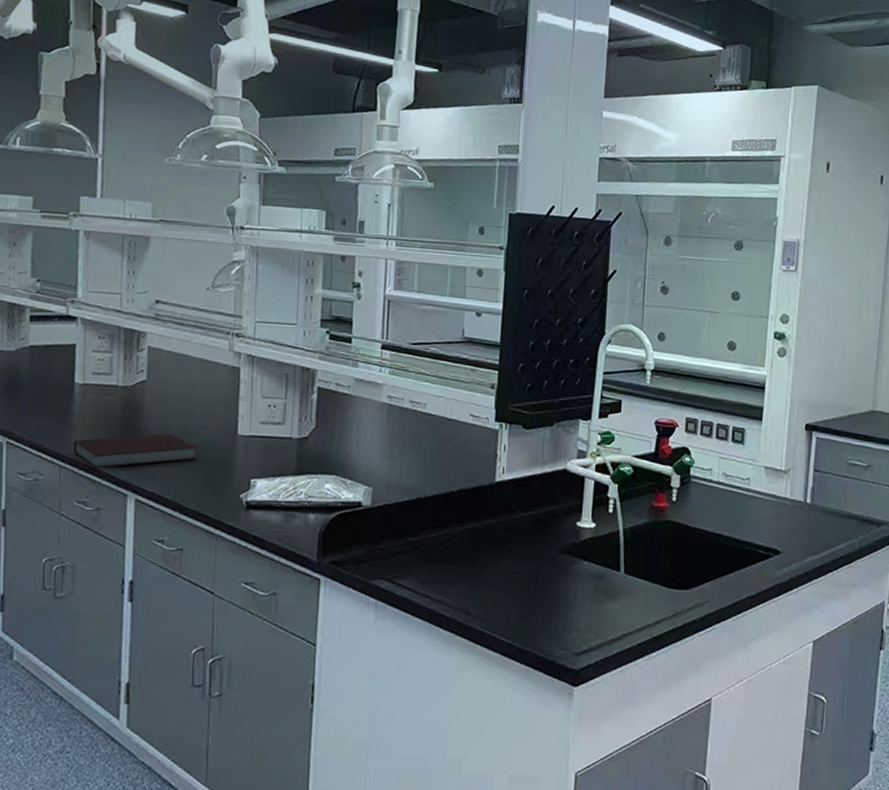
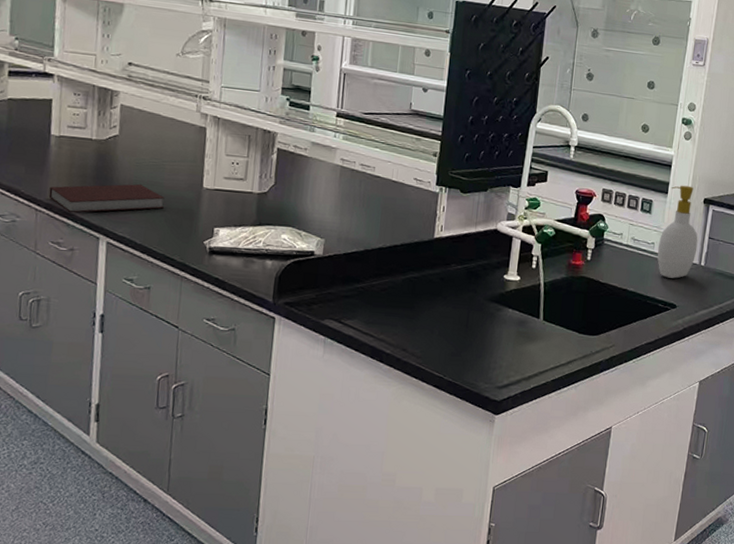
soap bottle: none [754,409,801,520] -> present [657,185,698,279]

